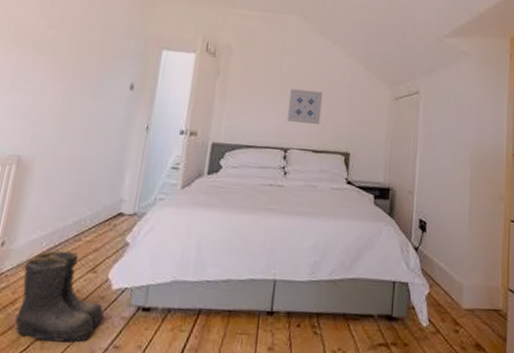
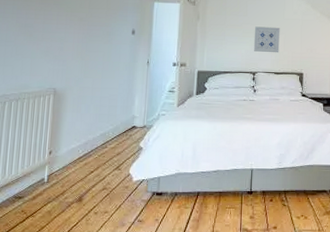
boots: present [15,250,104,343] -> none [66,156,129,219]

